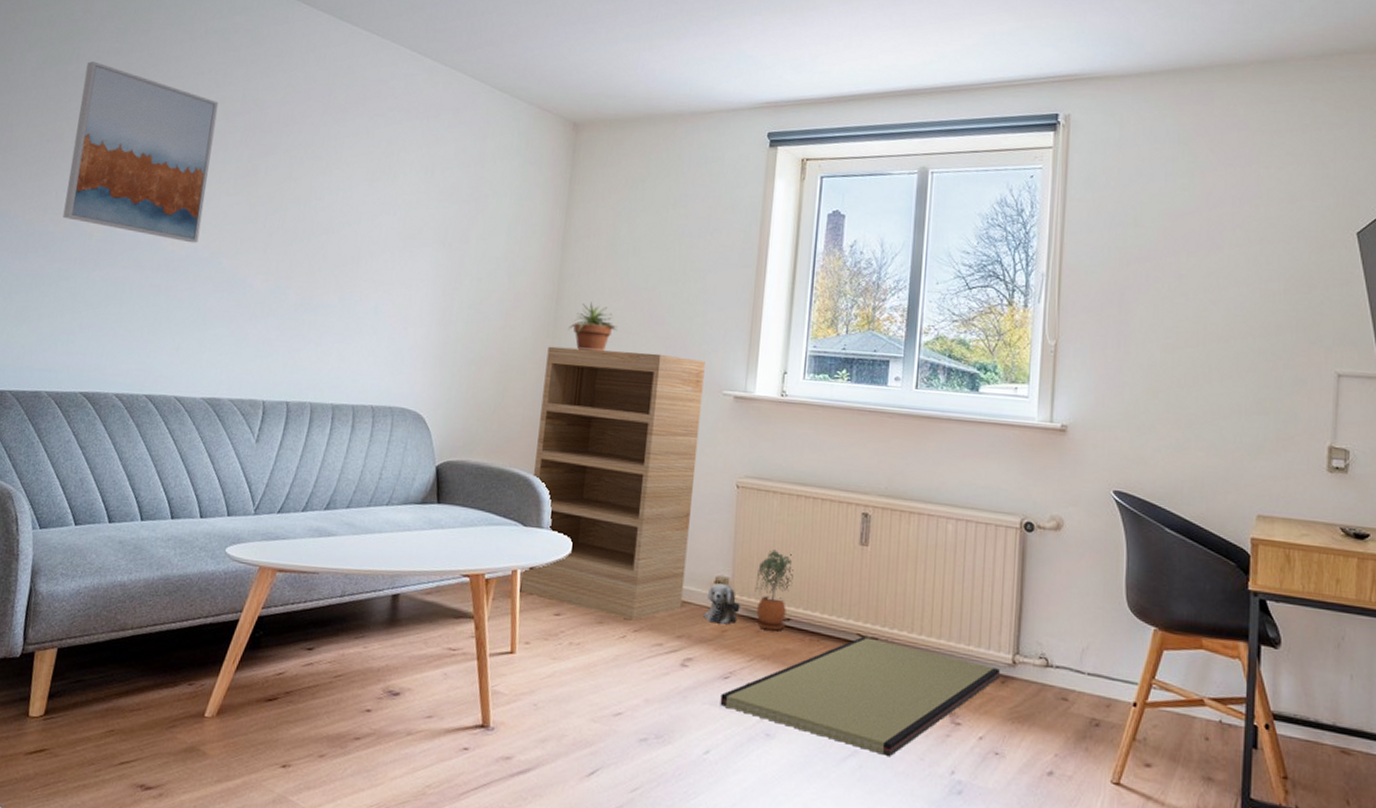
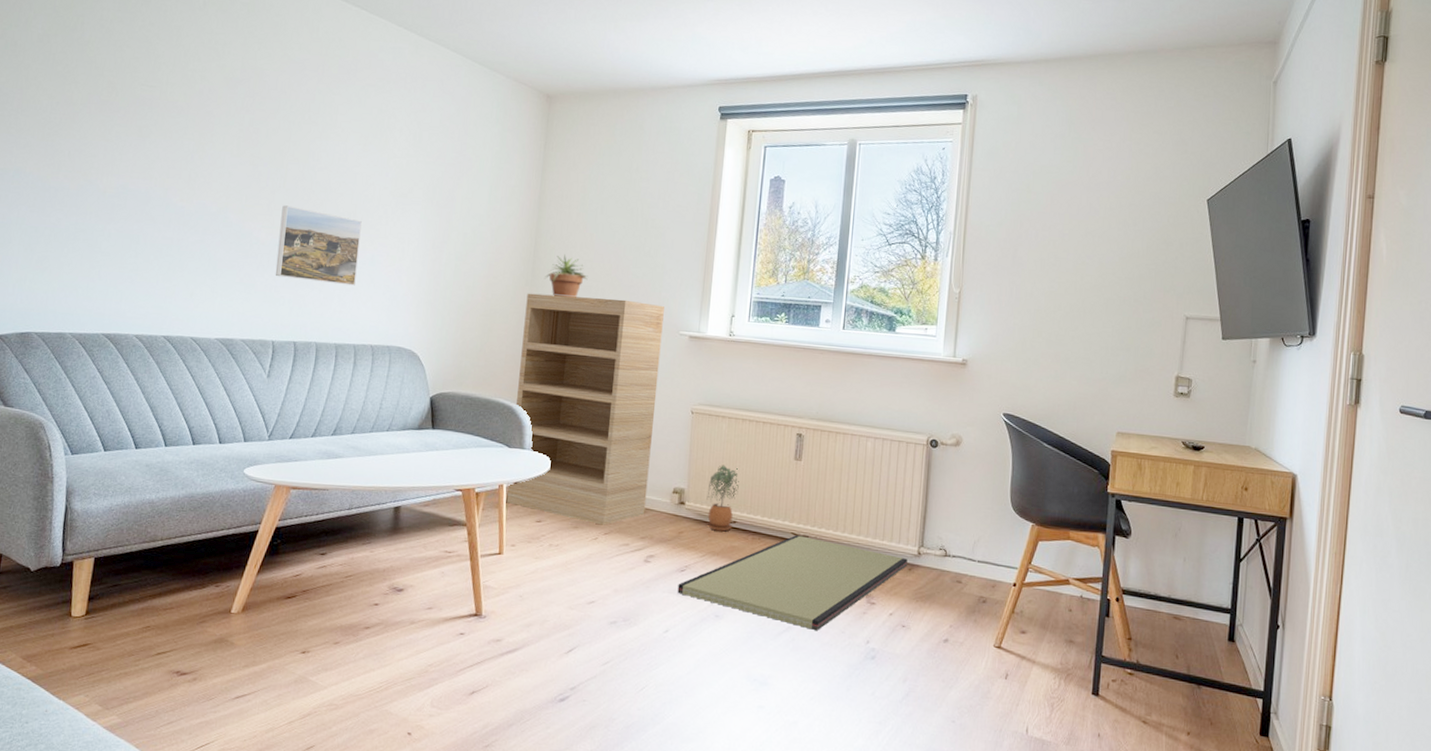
wall art: present [62,61,219,243] -> none [76,29,220,200]
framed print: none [268,248,366,338] -> present [275,205,362,286]
plush toy: present [703,583,740,625] -> none [663,493,694,527]

